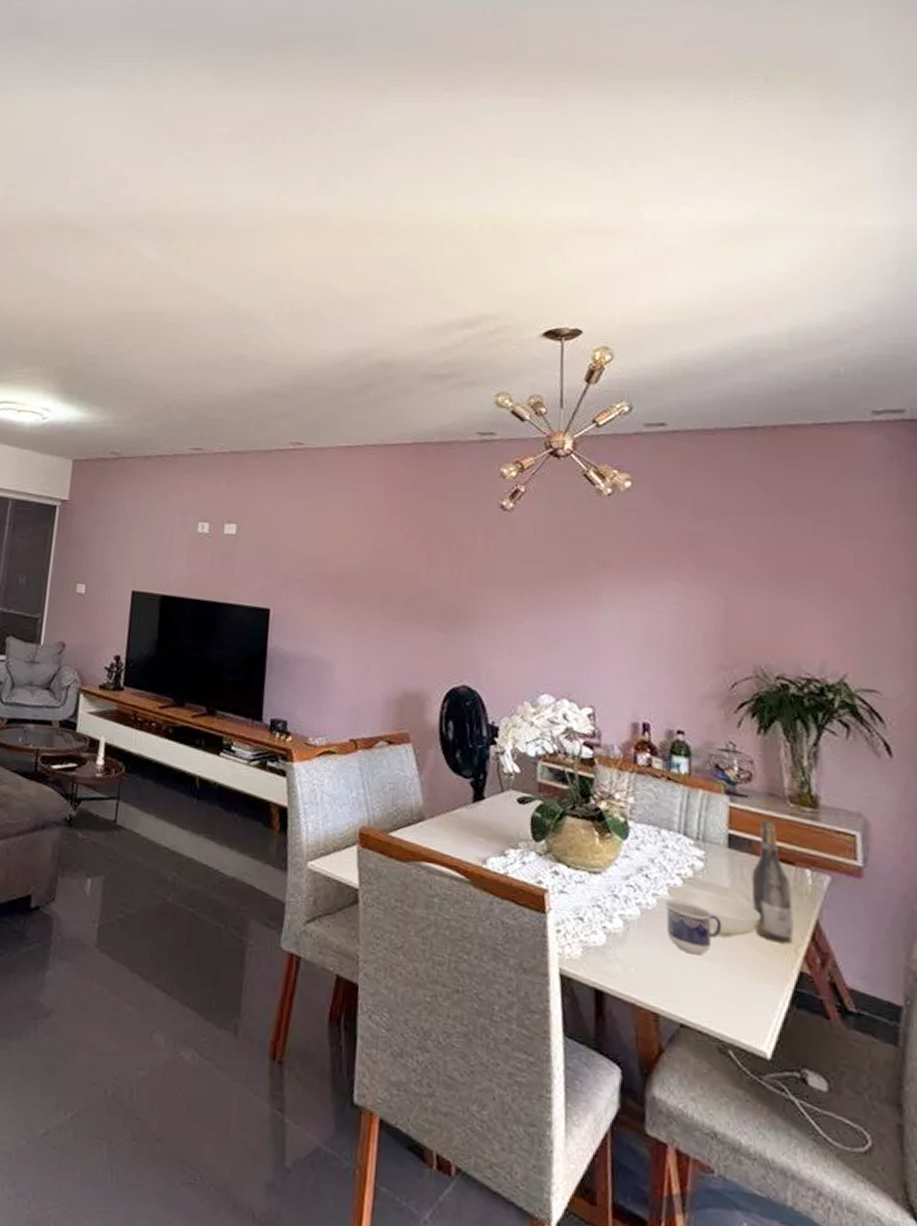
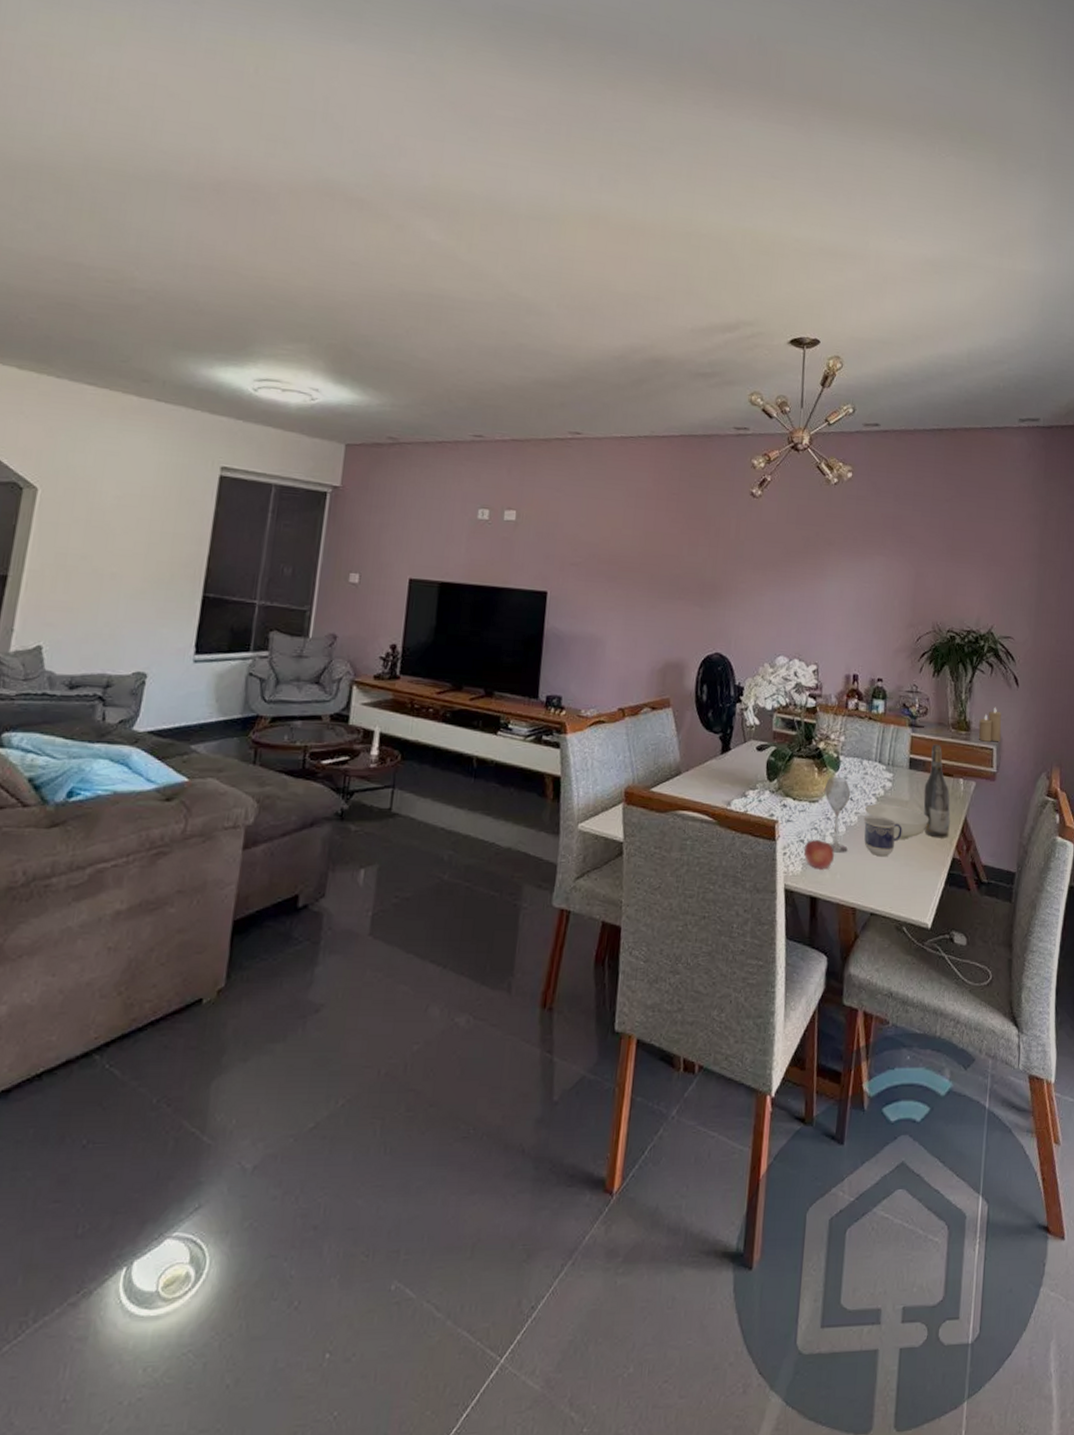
fruit: none [583,919,625,958] -> present [803,840,834,870]
wineglass: none [608,845,646,942] -> present [824,777,851,853]
candle: none [831,780,868,828] -> present [978,707,1002,742]

